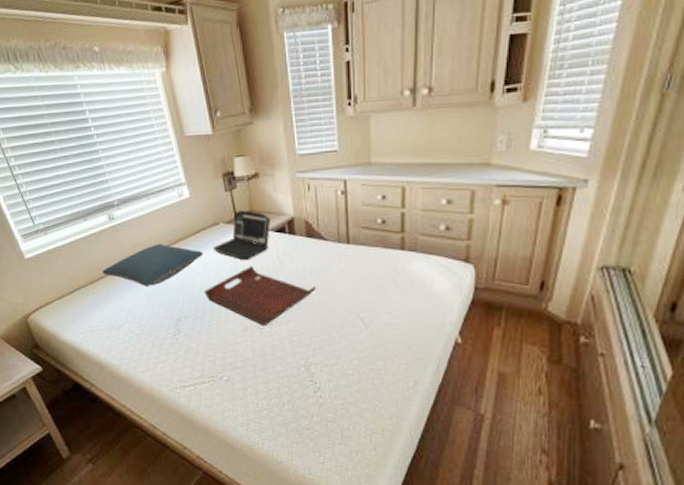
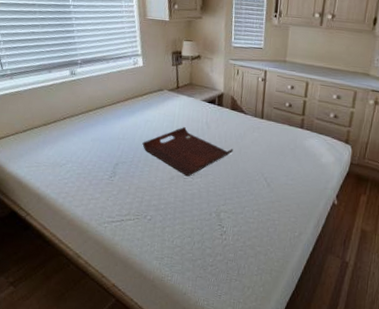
pillow: present [102,243,204,287] -> none [56,99,147,134]
laptop: present [213,210,270,259] -> none [155,82,205,122]

